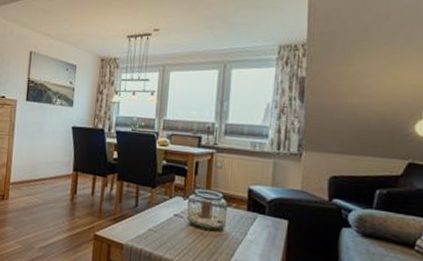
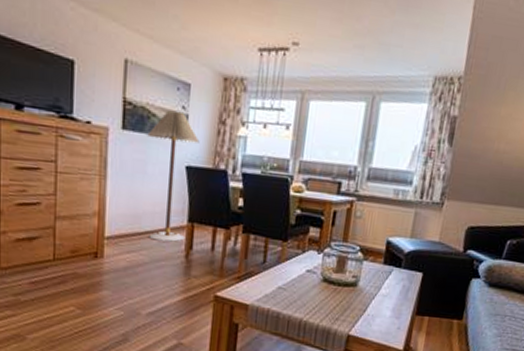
floor lamp: none [43,85,83,187] -> present [147,110,200,242]

